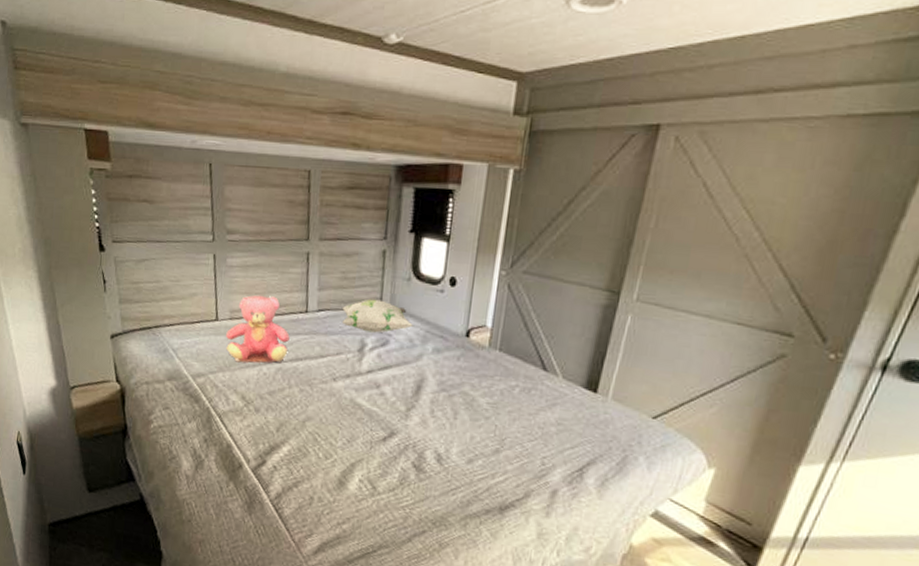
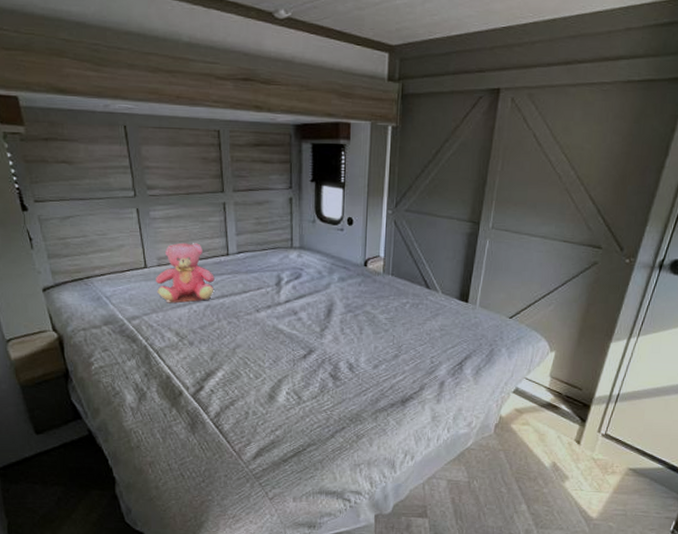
decorative pillow: present [342,299,413,333] -> none [259,240,320,269]

